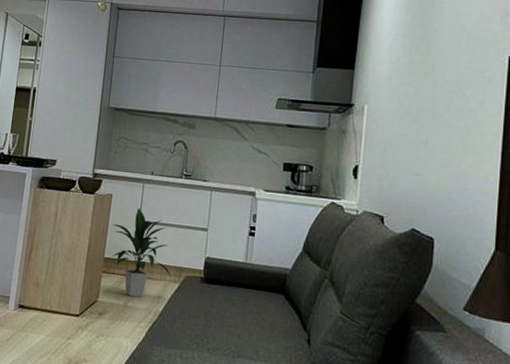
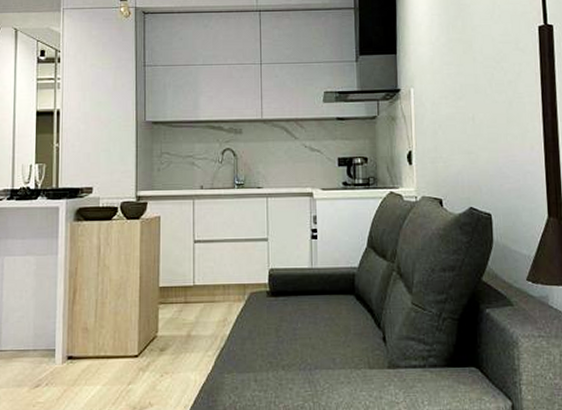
indoor plant: present [111,207,171,298] -> none [164,226,235,325]

